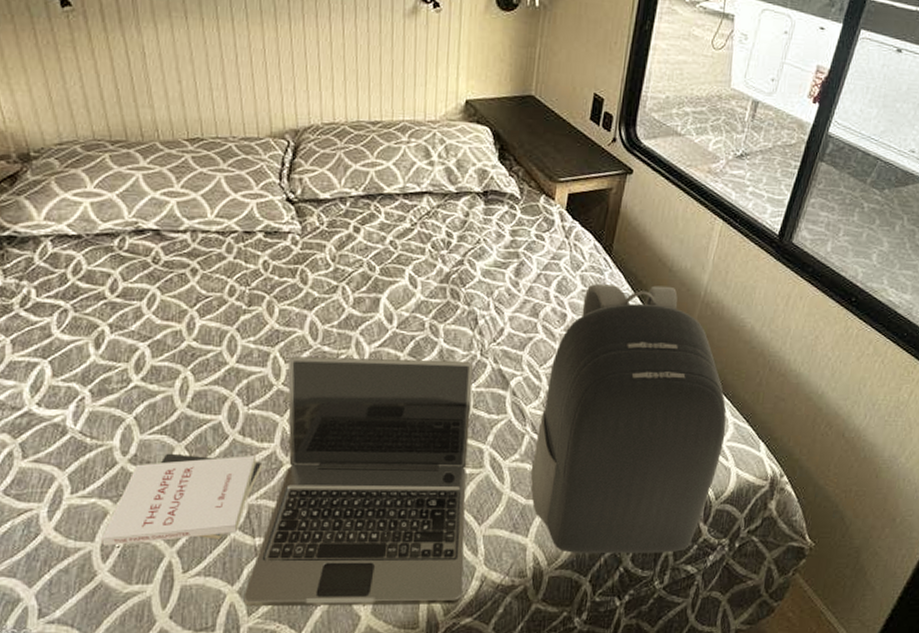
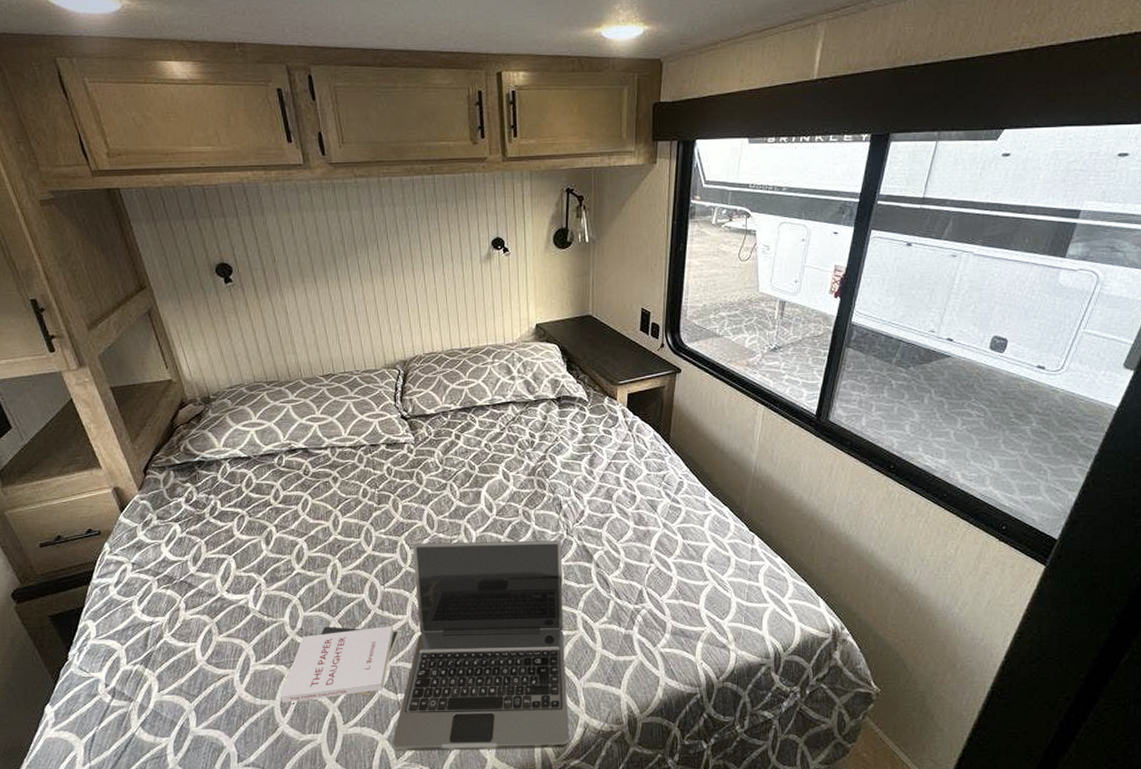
backpack: present [530,284,727,554] -> none [618,466,787,703]

